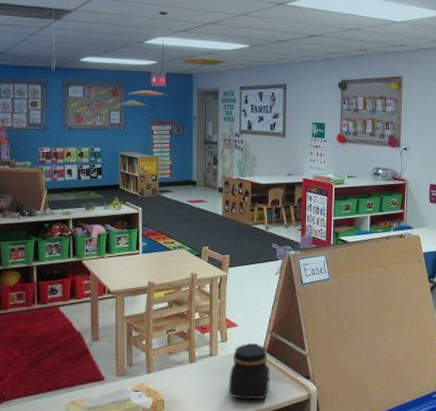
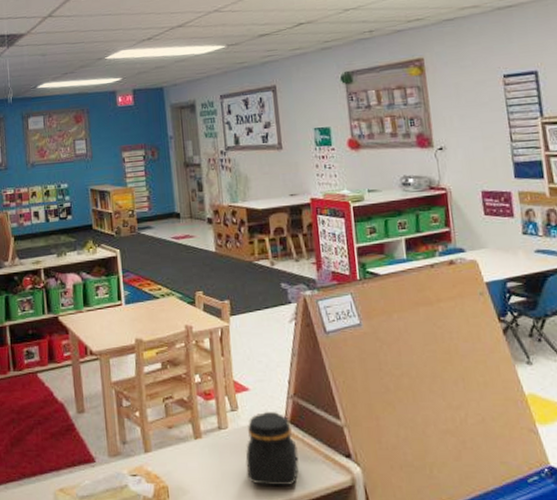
ceiling mobile: present [120,12,225,128] -> none [85,20,200,153]

